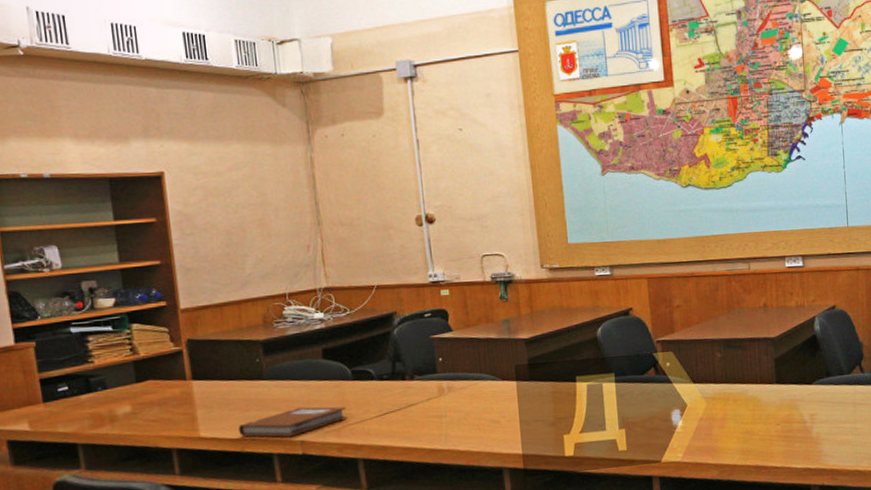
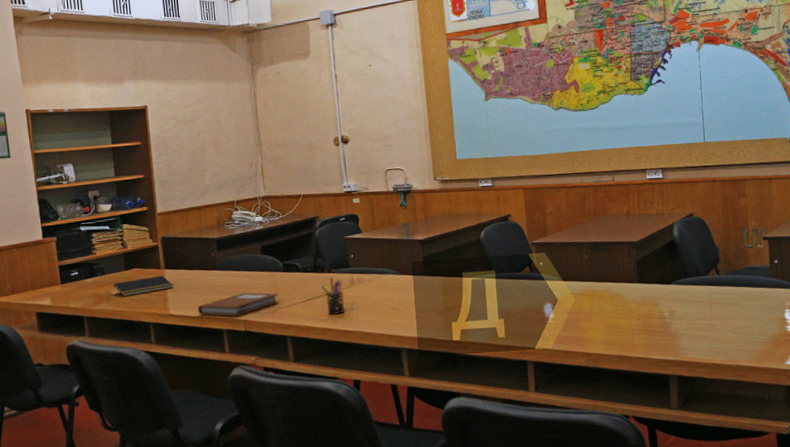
notepad: none [119,388,205,417] -> present [113,275,174,297]
pen holder: none [401,386,433,431] -> present [321,278,345,315]

